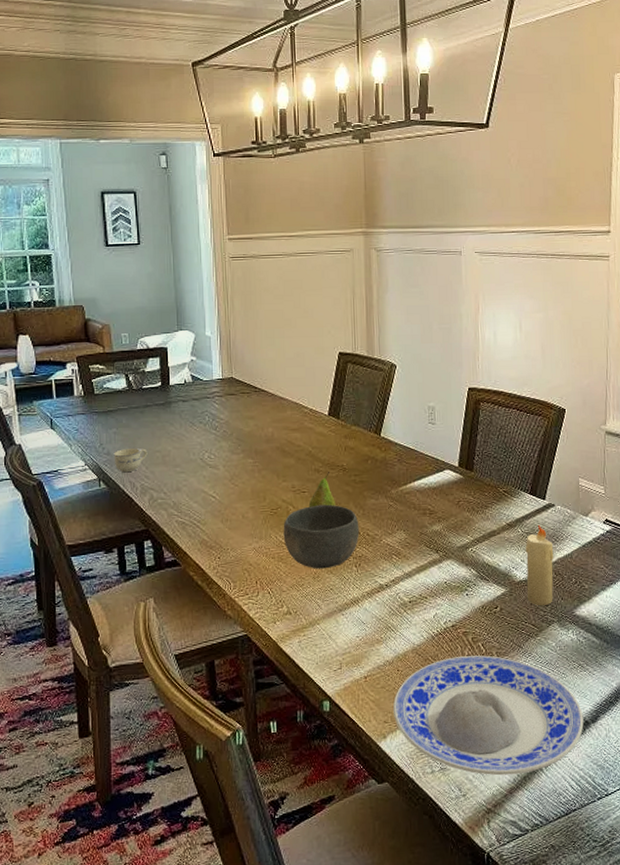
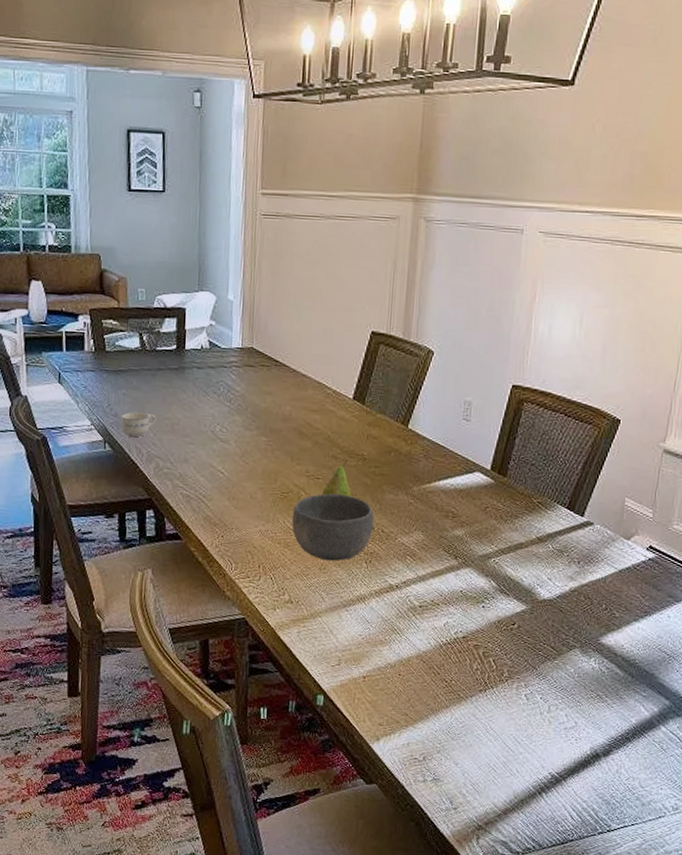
plate: present [393,655,584,776] -> none [390,669,595,797]
candle: present [525,524,554,606] -> none [549,542,586,630]

